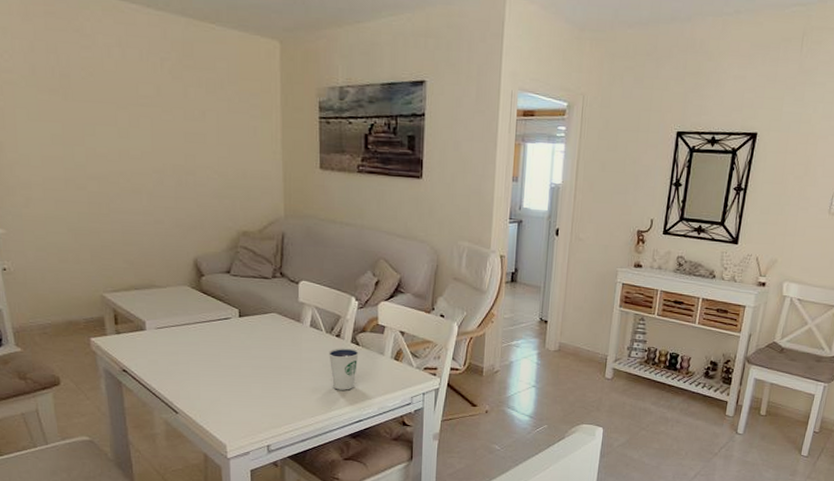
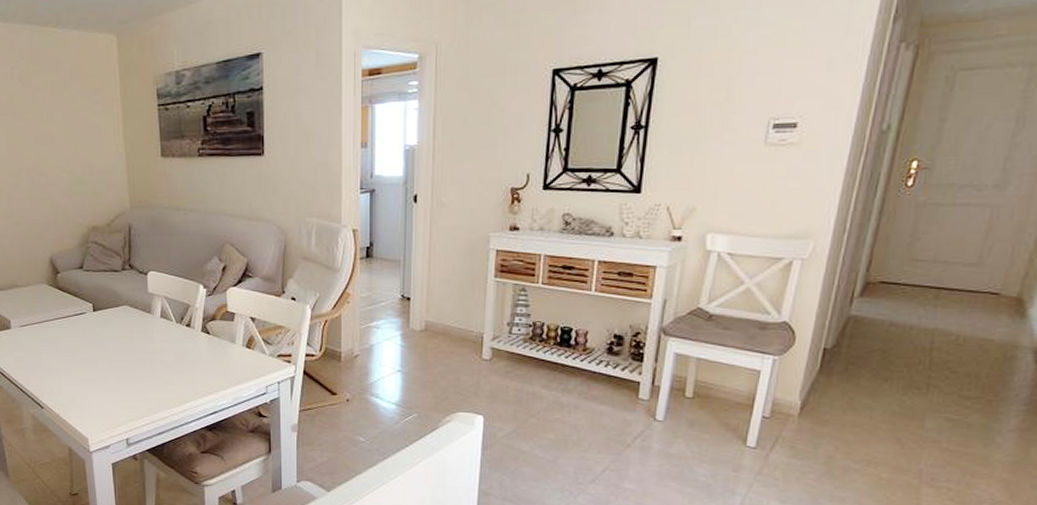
dixie cup: present [329,348,359,390] -> none [180,338,210,381]

